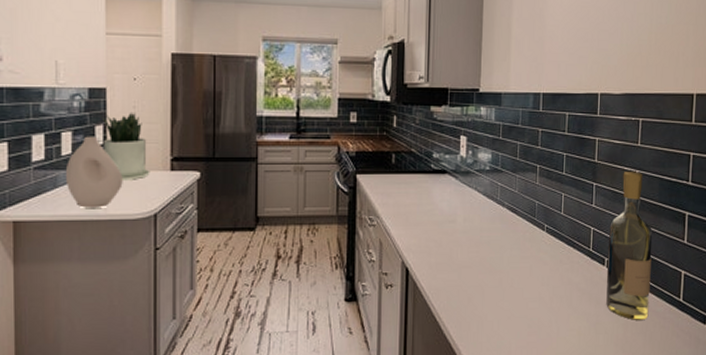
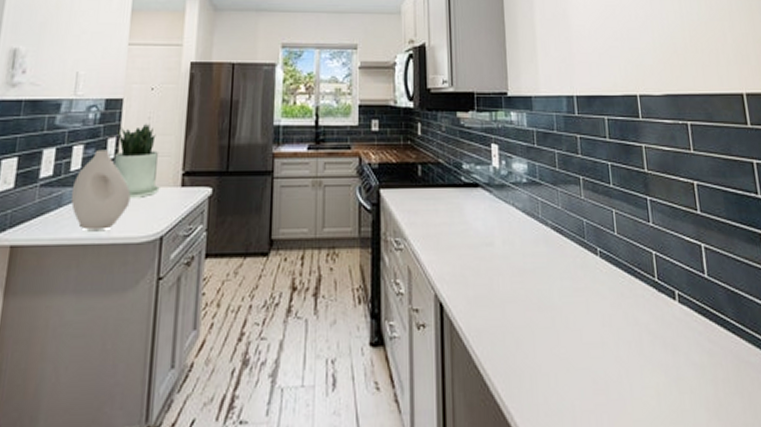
bottle: present [606,172,653,320] -> none [673,183,742,375]

